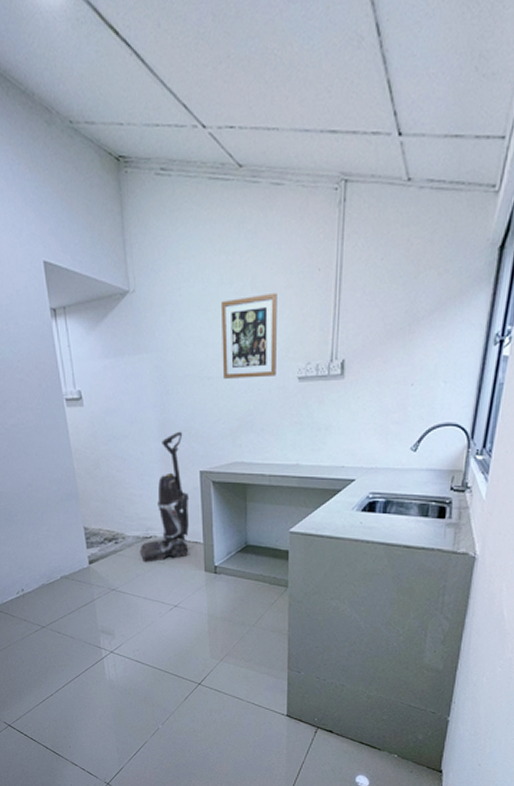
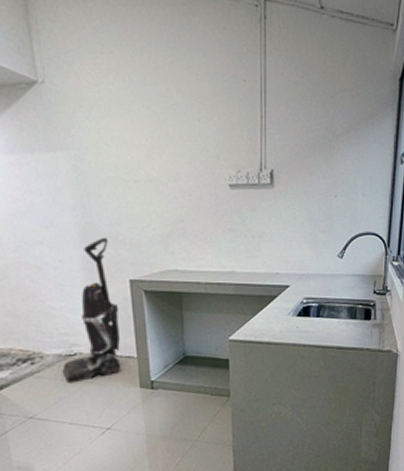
wall art: present [220,292,277,379] -> none [144,98,207,184]

